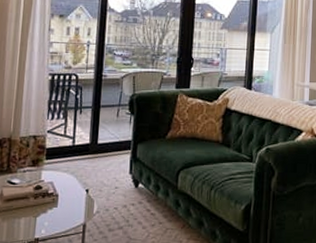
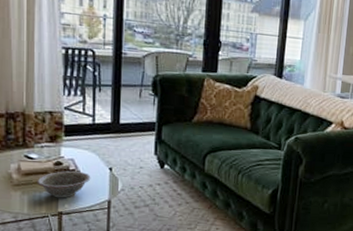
decorative bowl: none [17,194,68,224] -> present [37,170,91,198]

